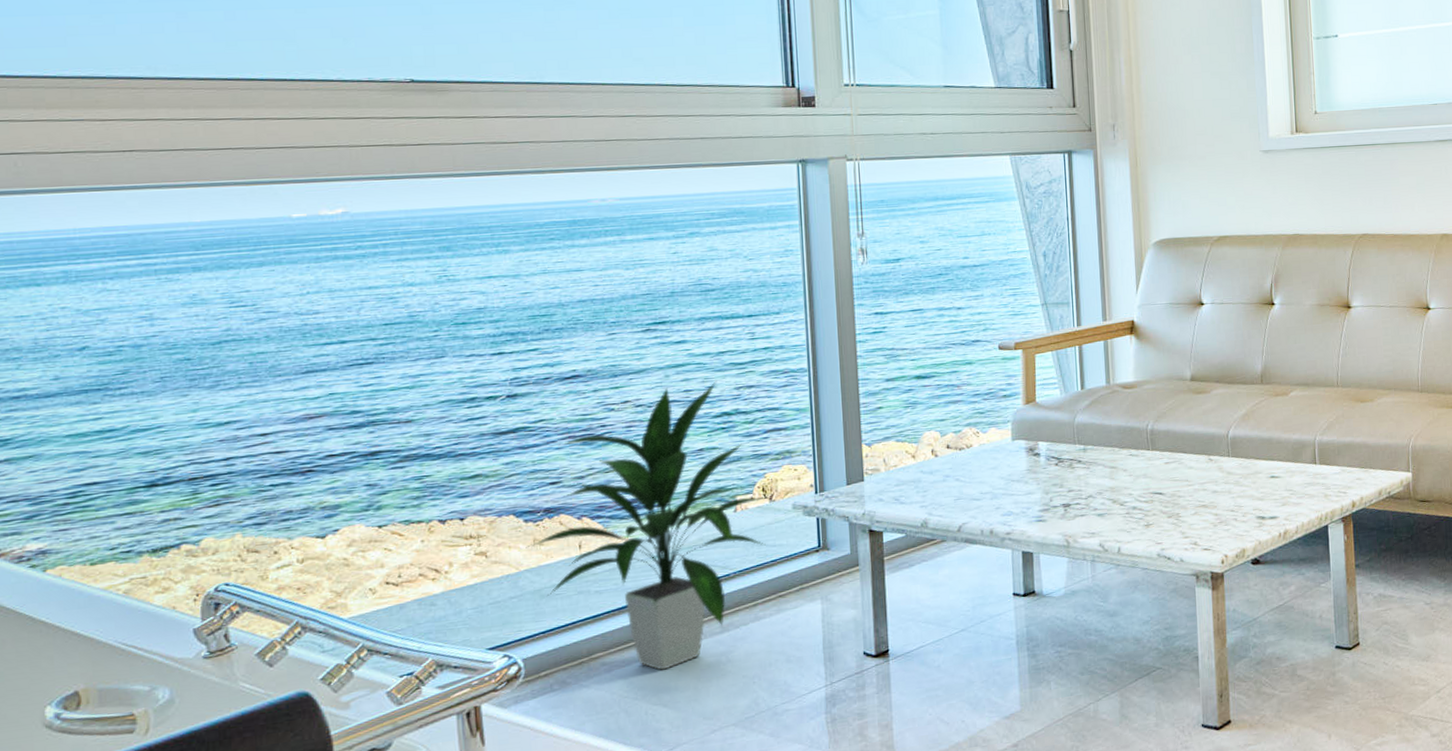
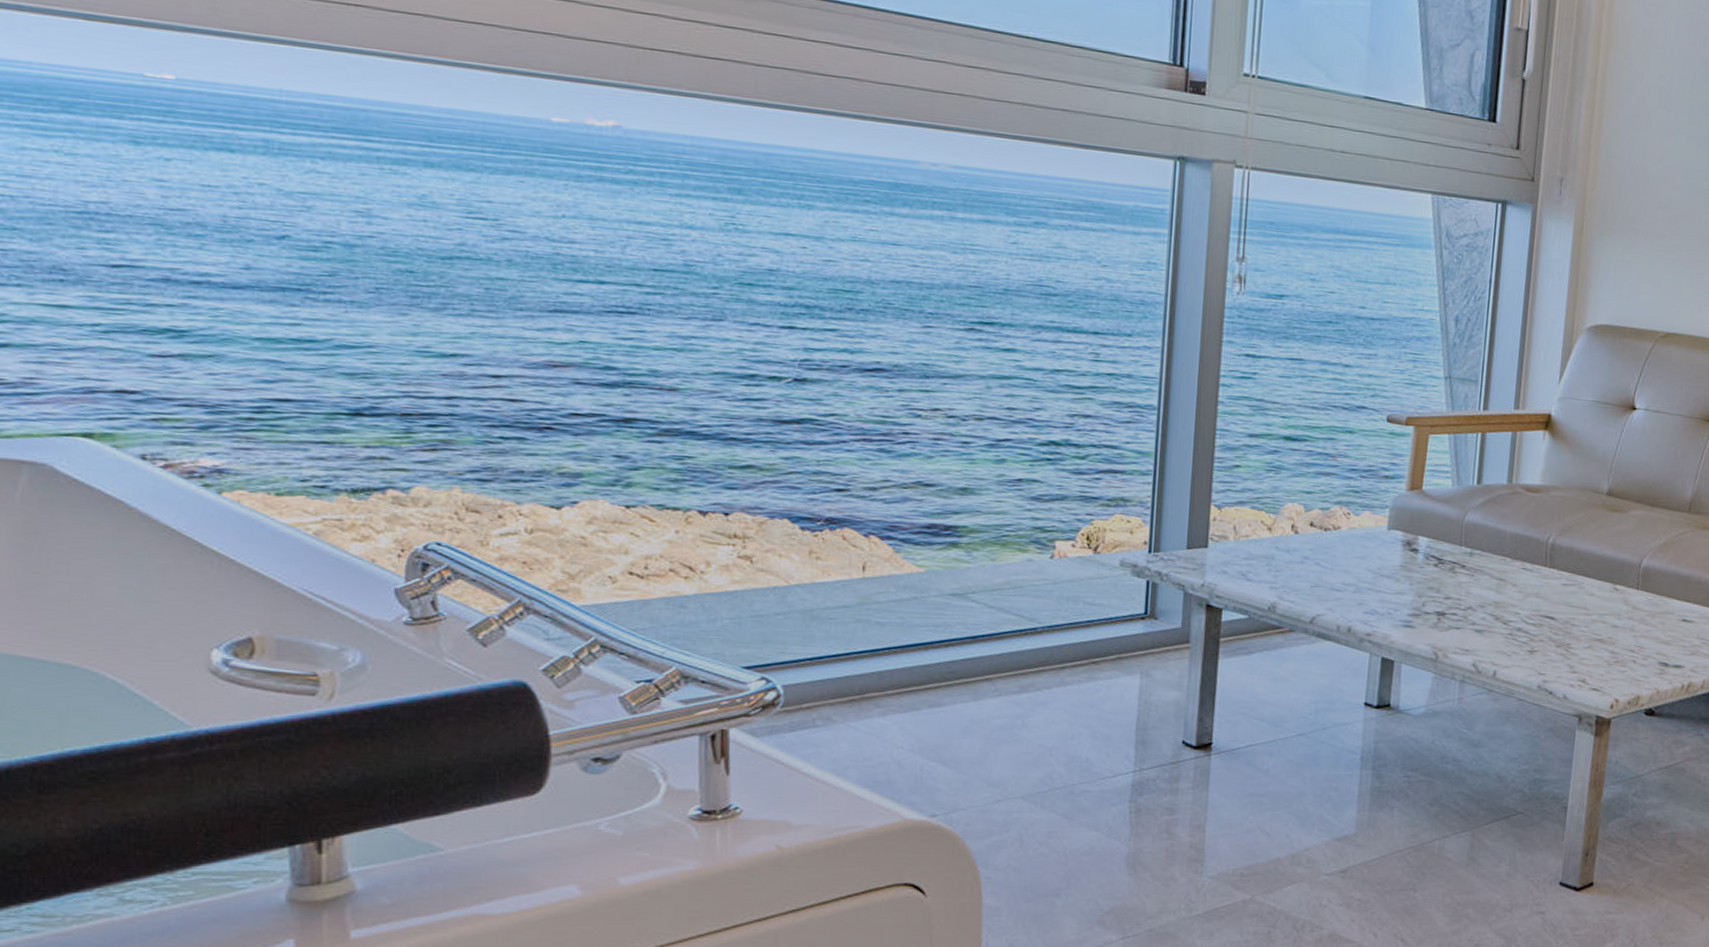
indoor plant: present [525,381,766,670] -> none [799,401,1089,724]

